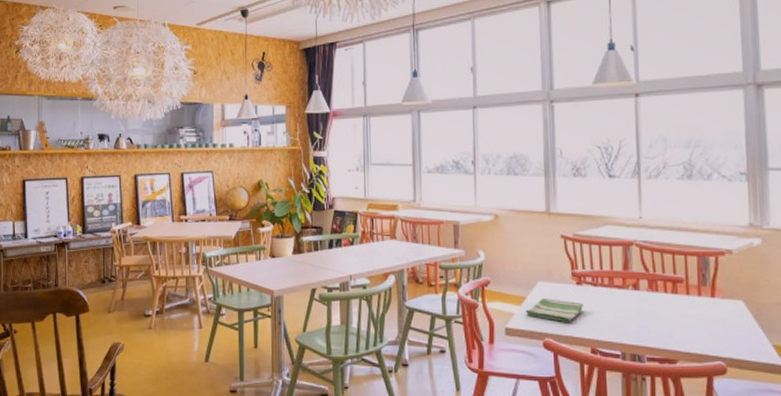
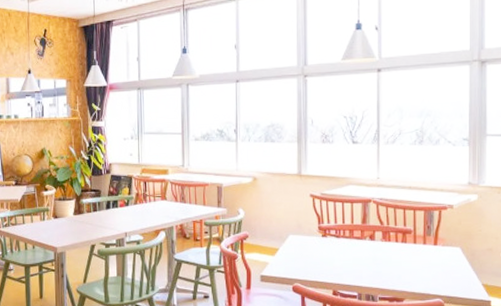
dish towel: present [525,297,583,322] -> none [278,248,327,269]

